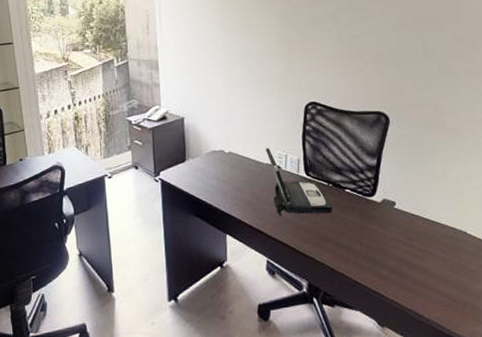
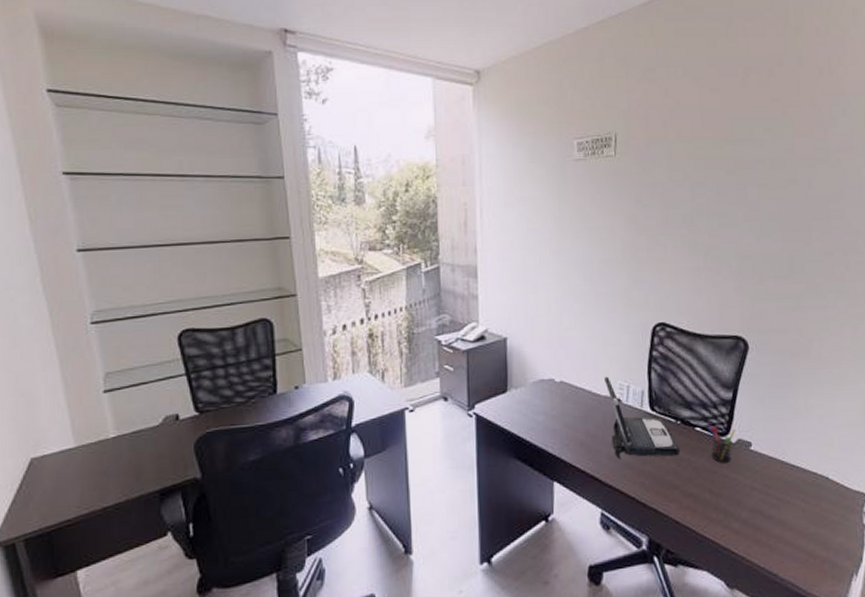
pen holder: none [356,188,381,220] -> present [708,425,736,463]

